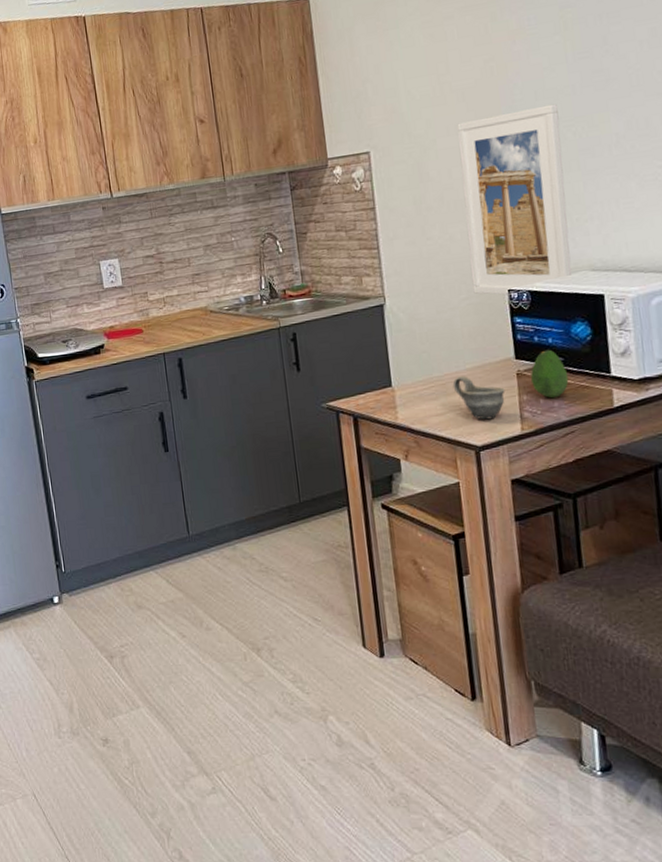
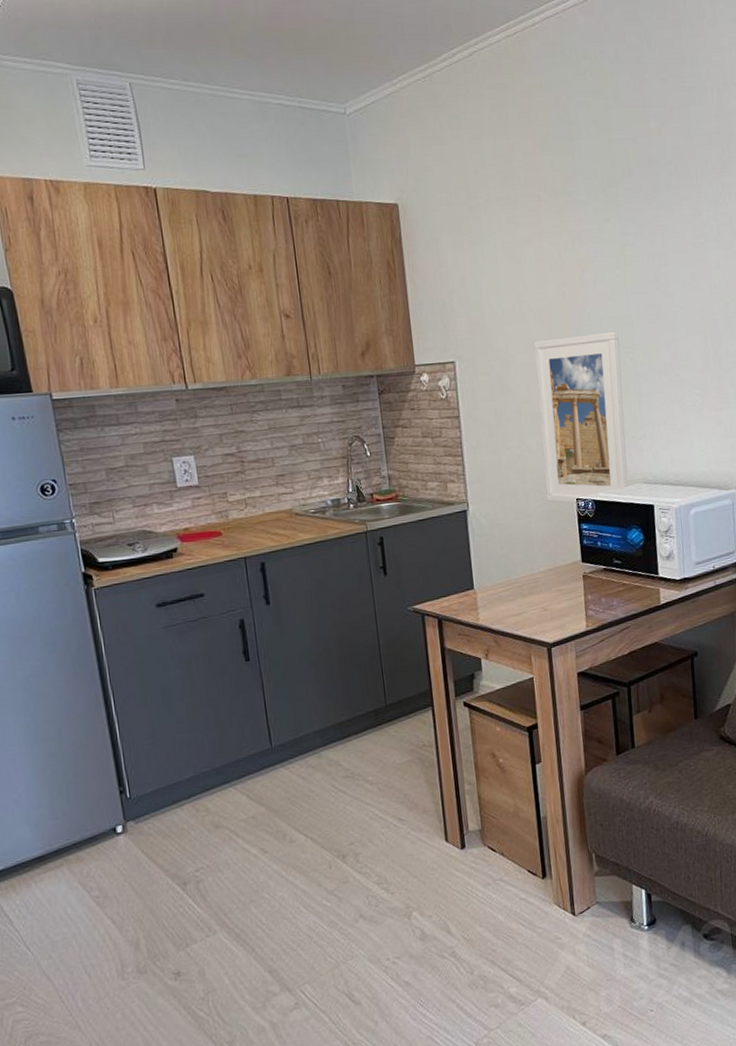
cup: present [452,376,505,420] -> none [528,578,573,619]
fruit: present [531,349,569,399] -> none [594,553,626,598]

